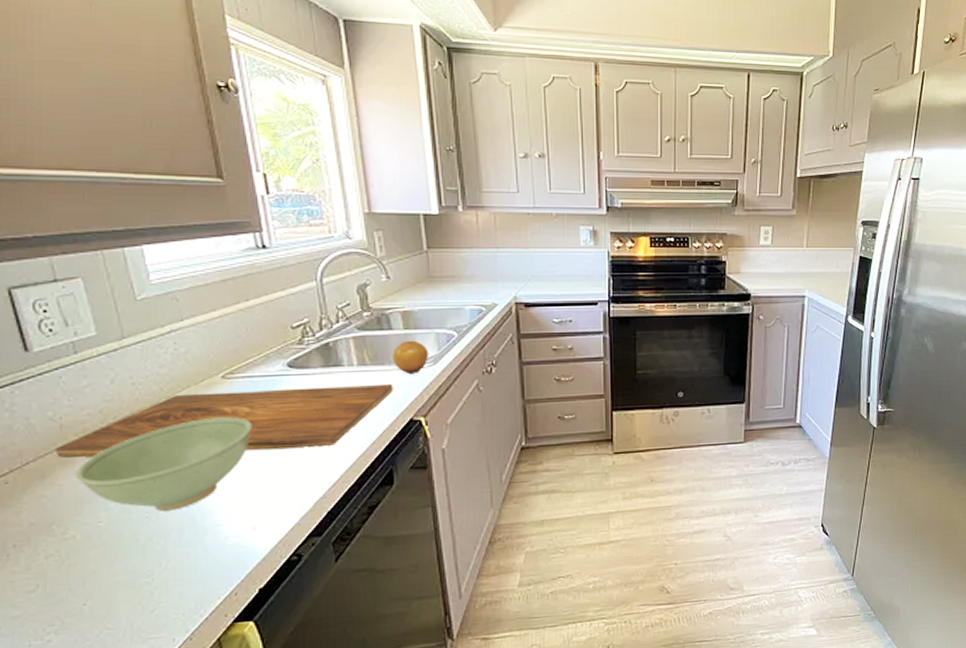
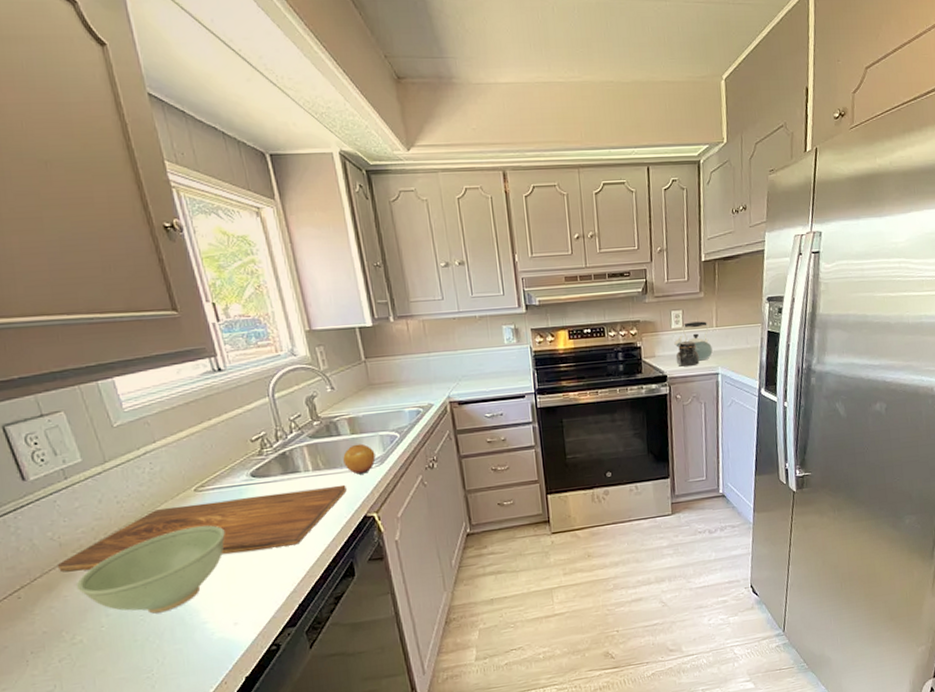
kettle: none [761,240,801,282] -> present [674,321,713,361]
jar: none [761,260,786,287] -> present [675,341,700,367]

